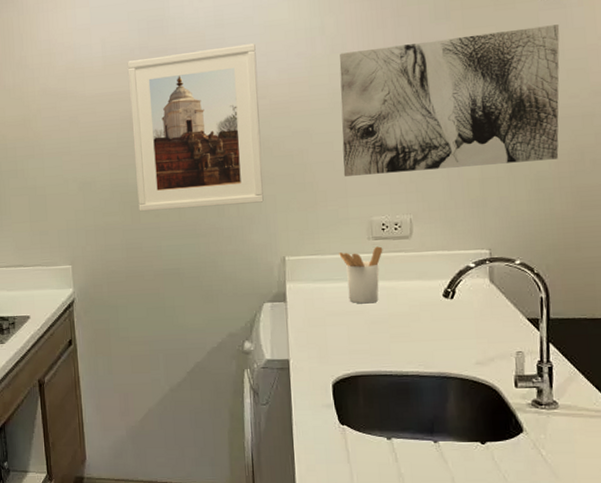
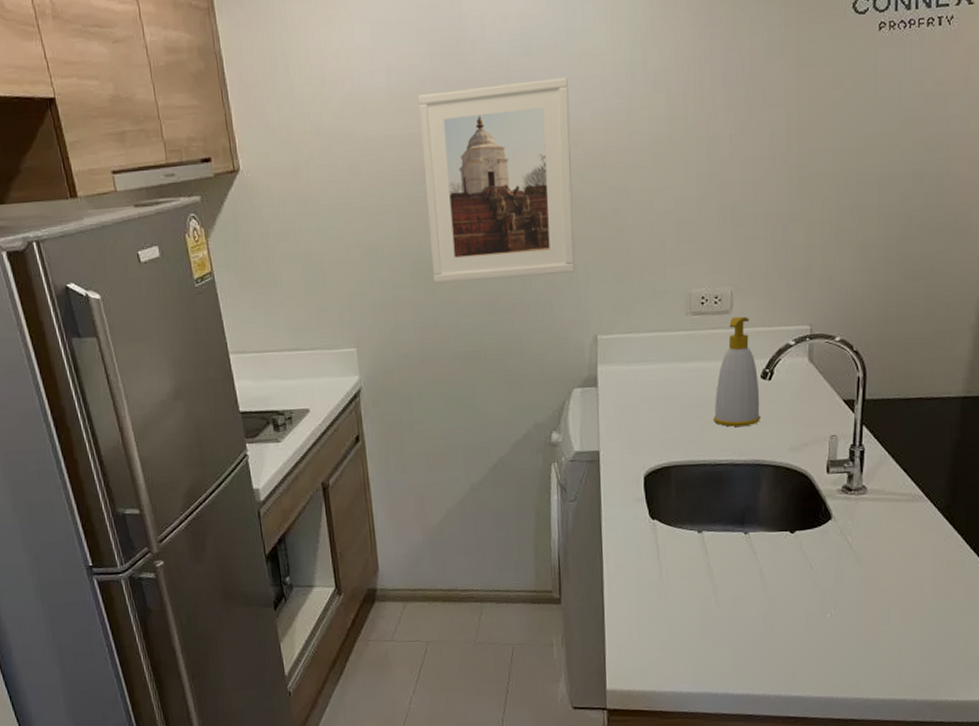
wall art: present [339,24,560,177] -> none [662,66,898,242]
utensil holder: present [339,246,383,304] -> none [655,322,702,388]
soap bottle: none [397,241,445,341] -> present [713,316,760,427]

